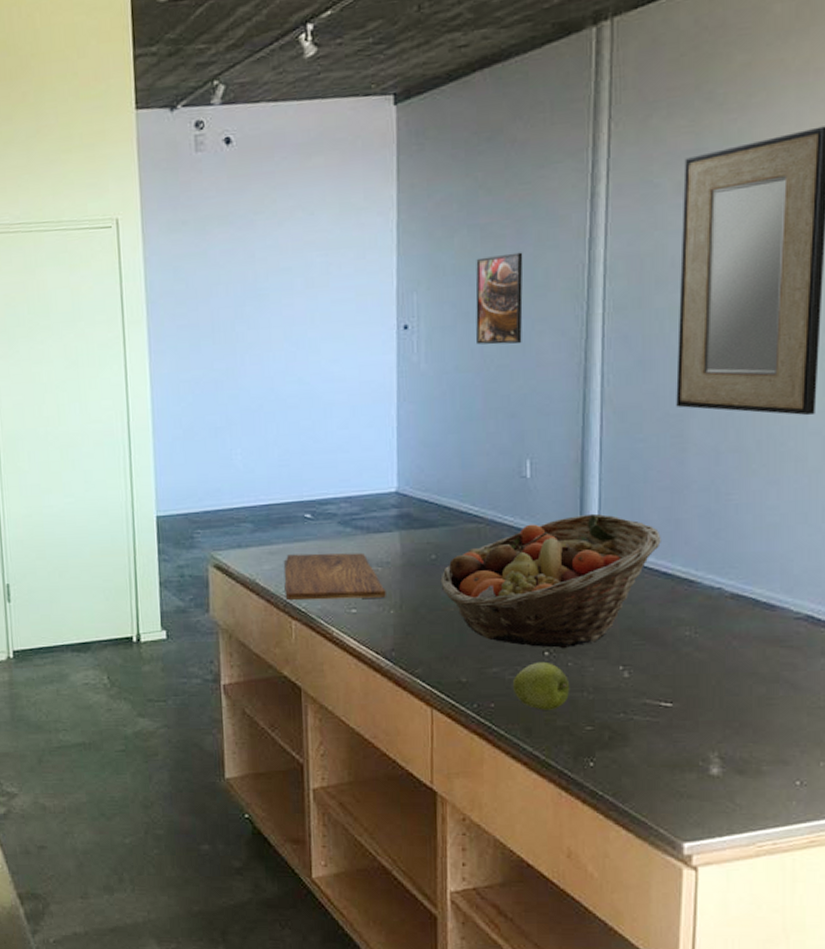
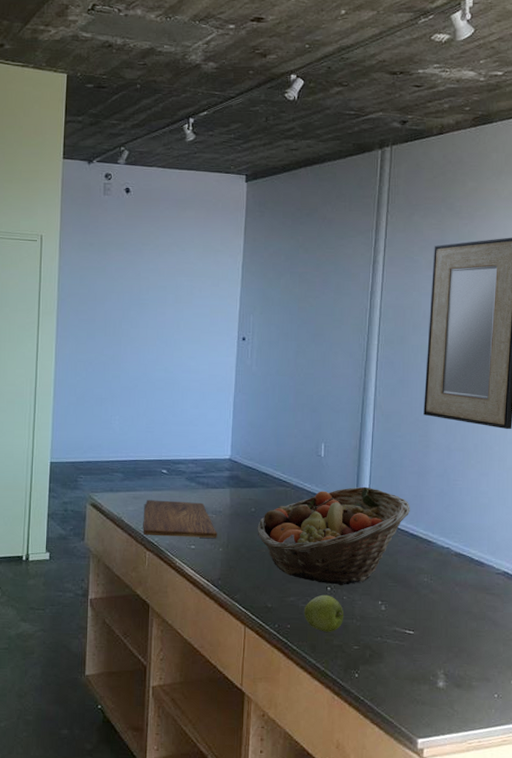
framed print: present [475,252,523,345] -> none [292,295,327,360]

